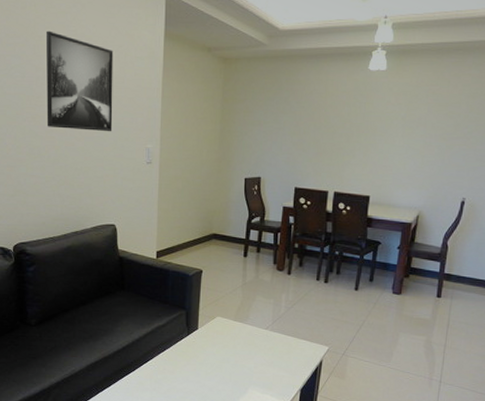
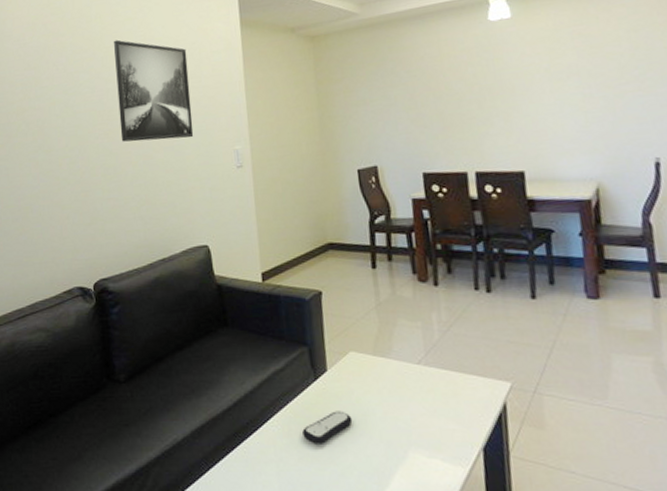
remote control: none [173,358,212,380] -> present [302,410,353,444]

